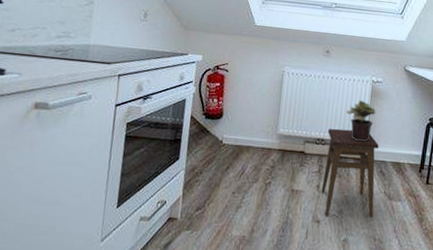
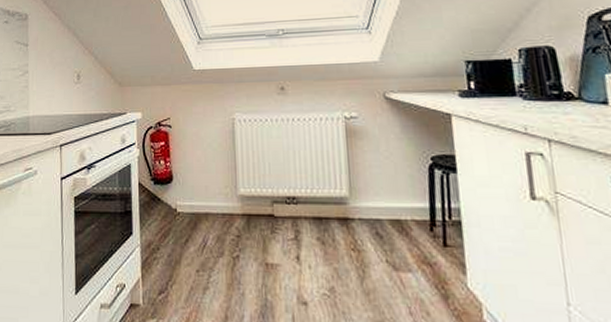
stool: present [321,128,379,218] -> none [298,182,377,296]
potted plant: present [346,100,376,142] -> none [317,143,357,196]

